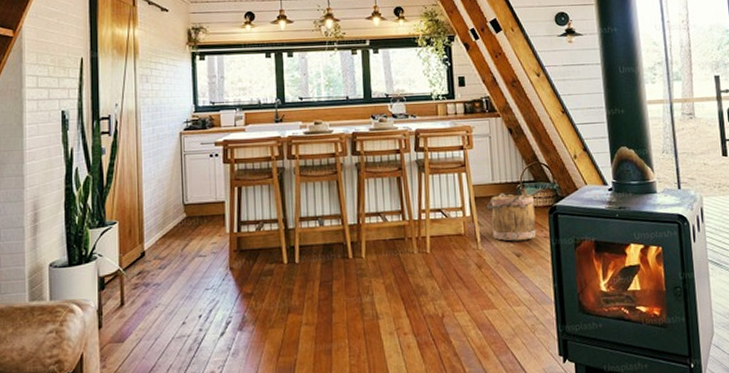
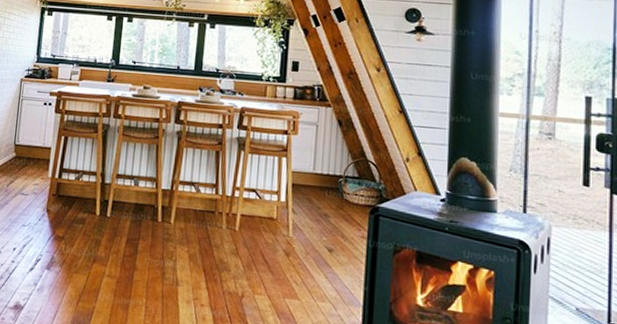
bucket: present [486,192,537,242] -> none [303,184,356,237]

